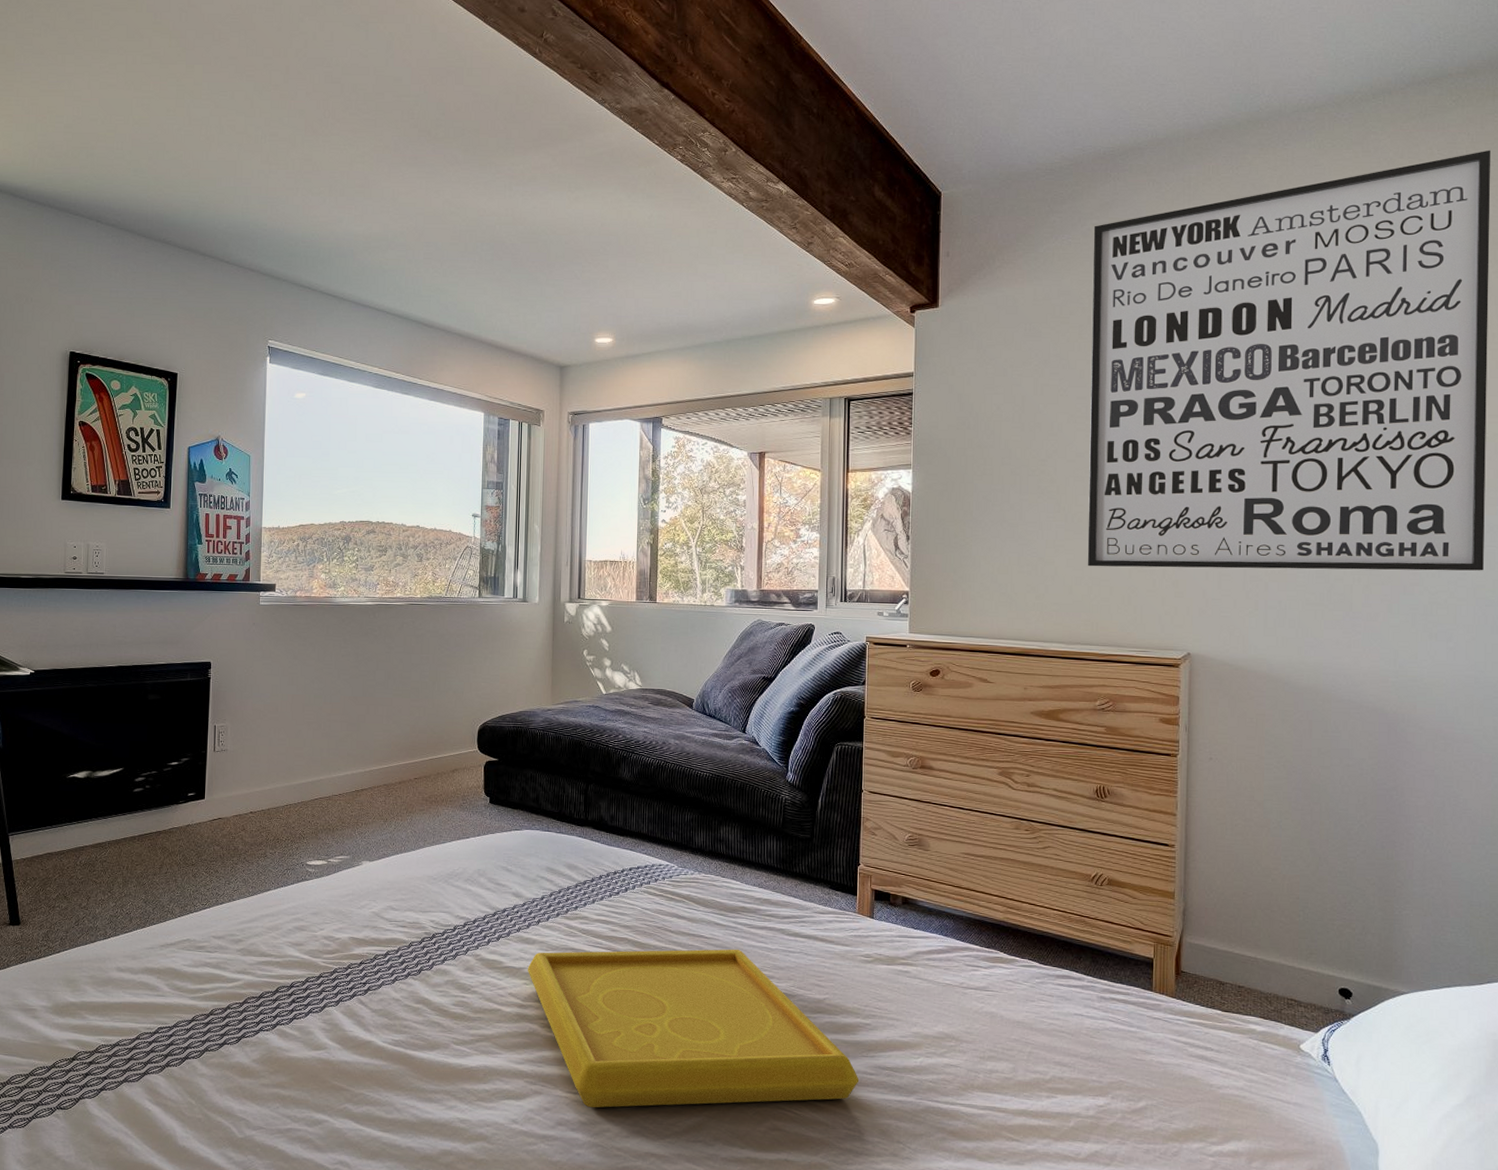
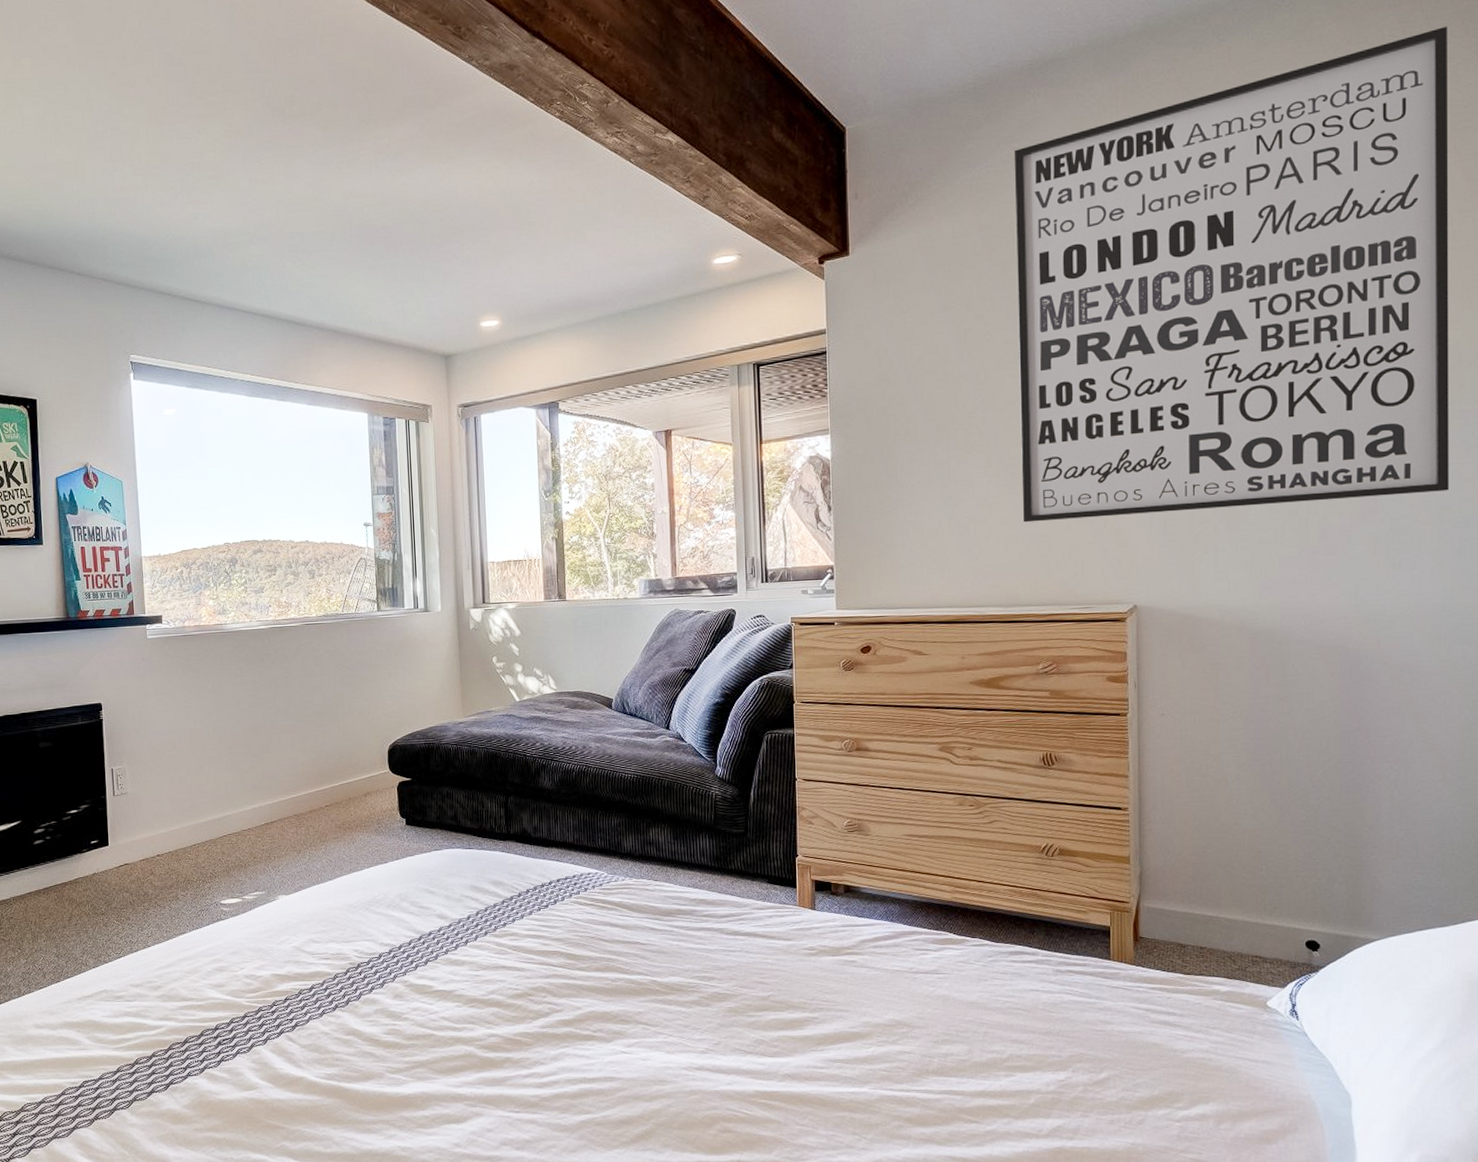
serving tray: present [527,949,859,1108] -> none [458,953,810,1125]

